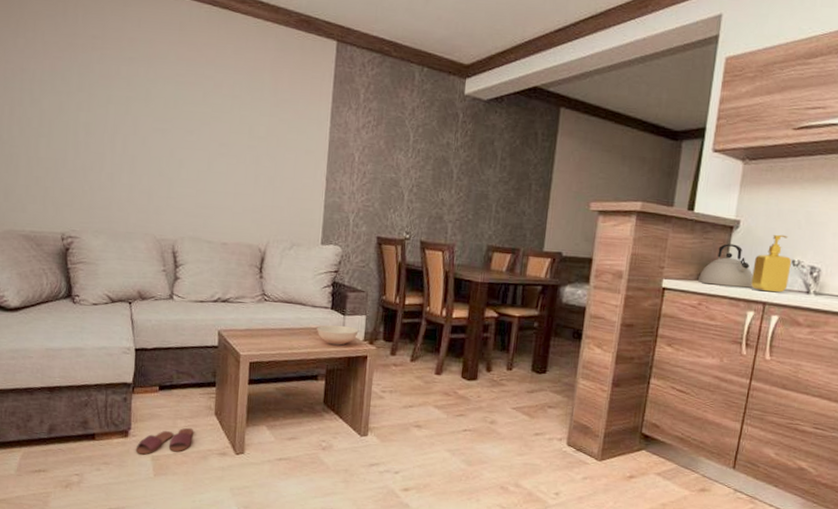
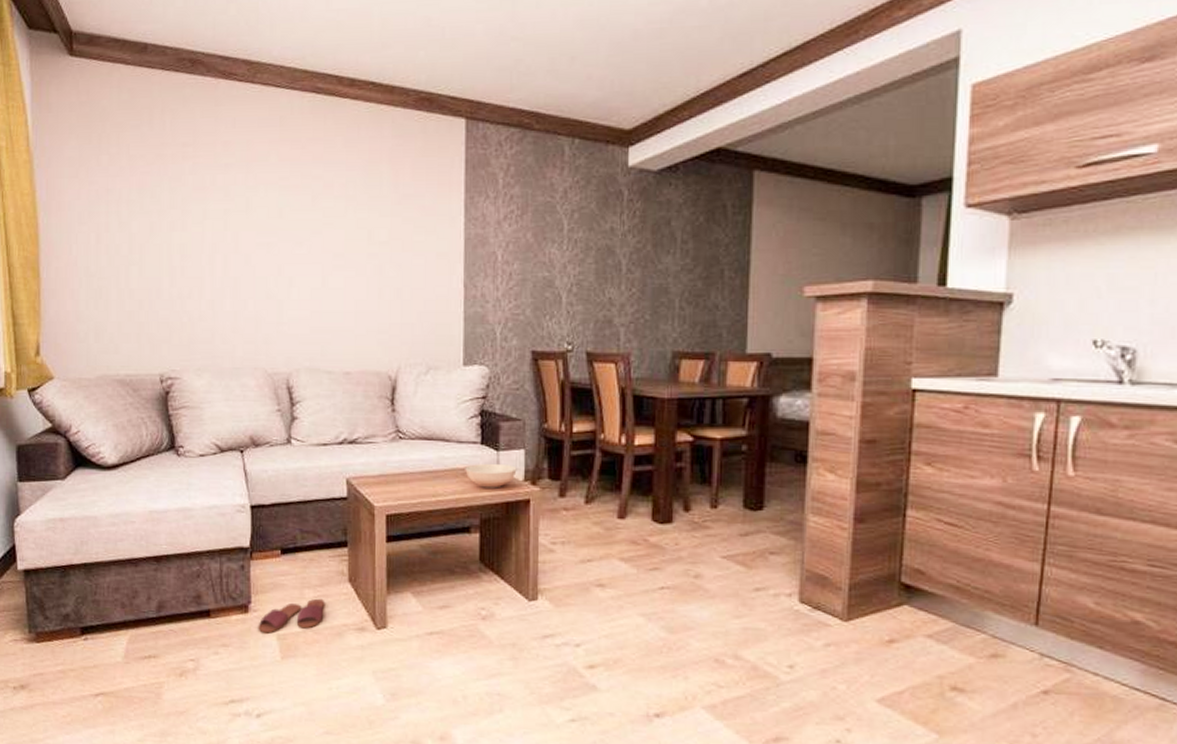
kettle: present [697,243,754,288] -> none [960,325,1040,381]
soap dispenser: present [751,234,792,293] -> none [1037,307,1093,385]

